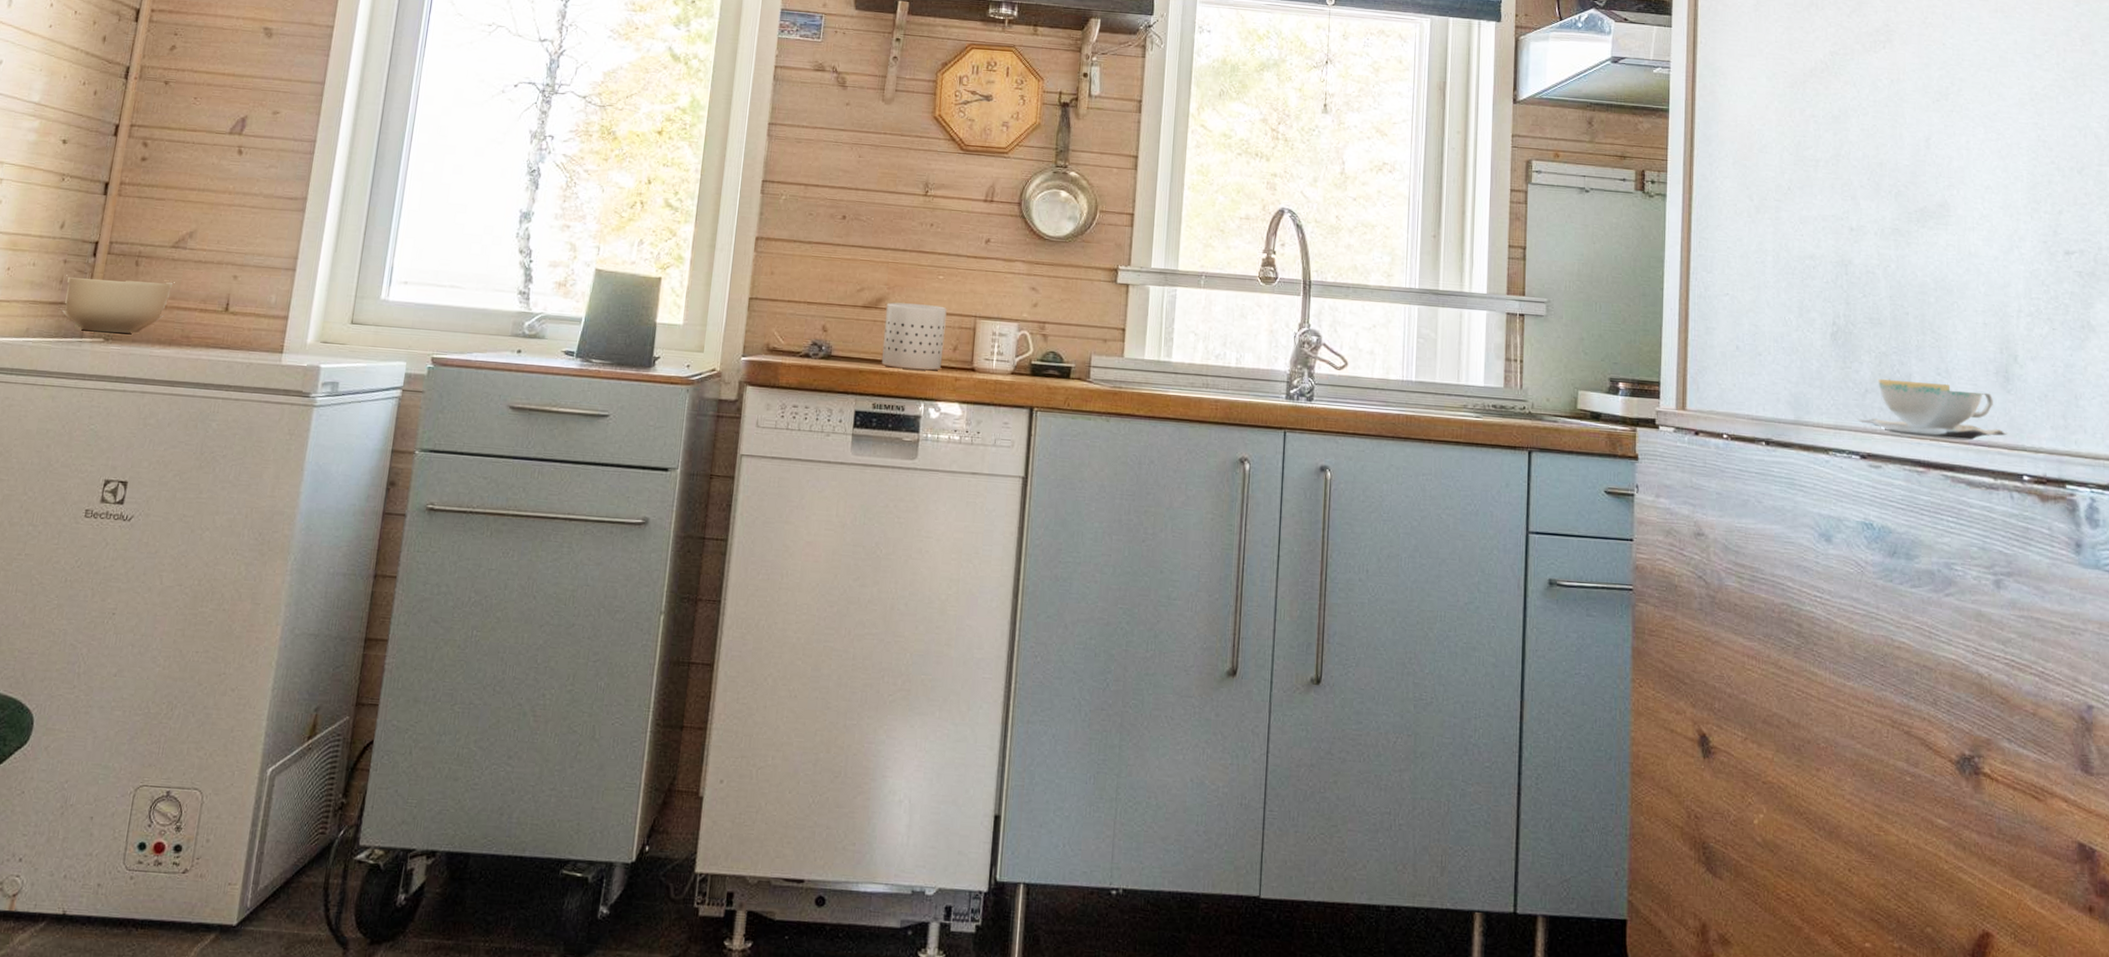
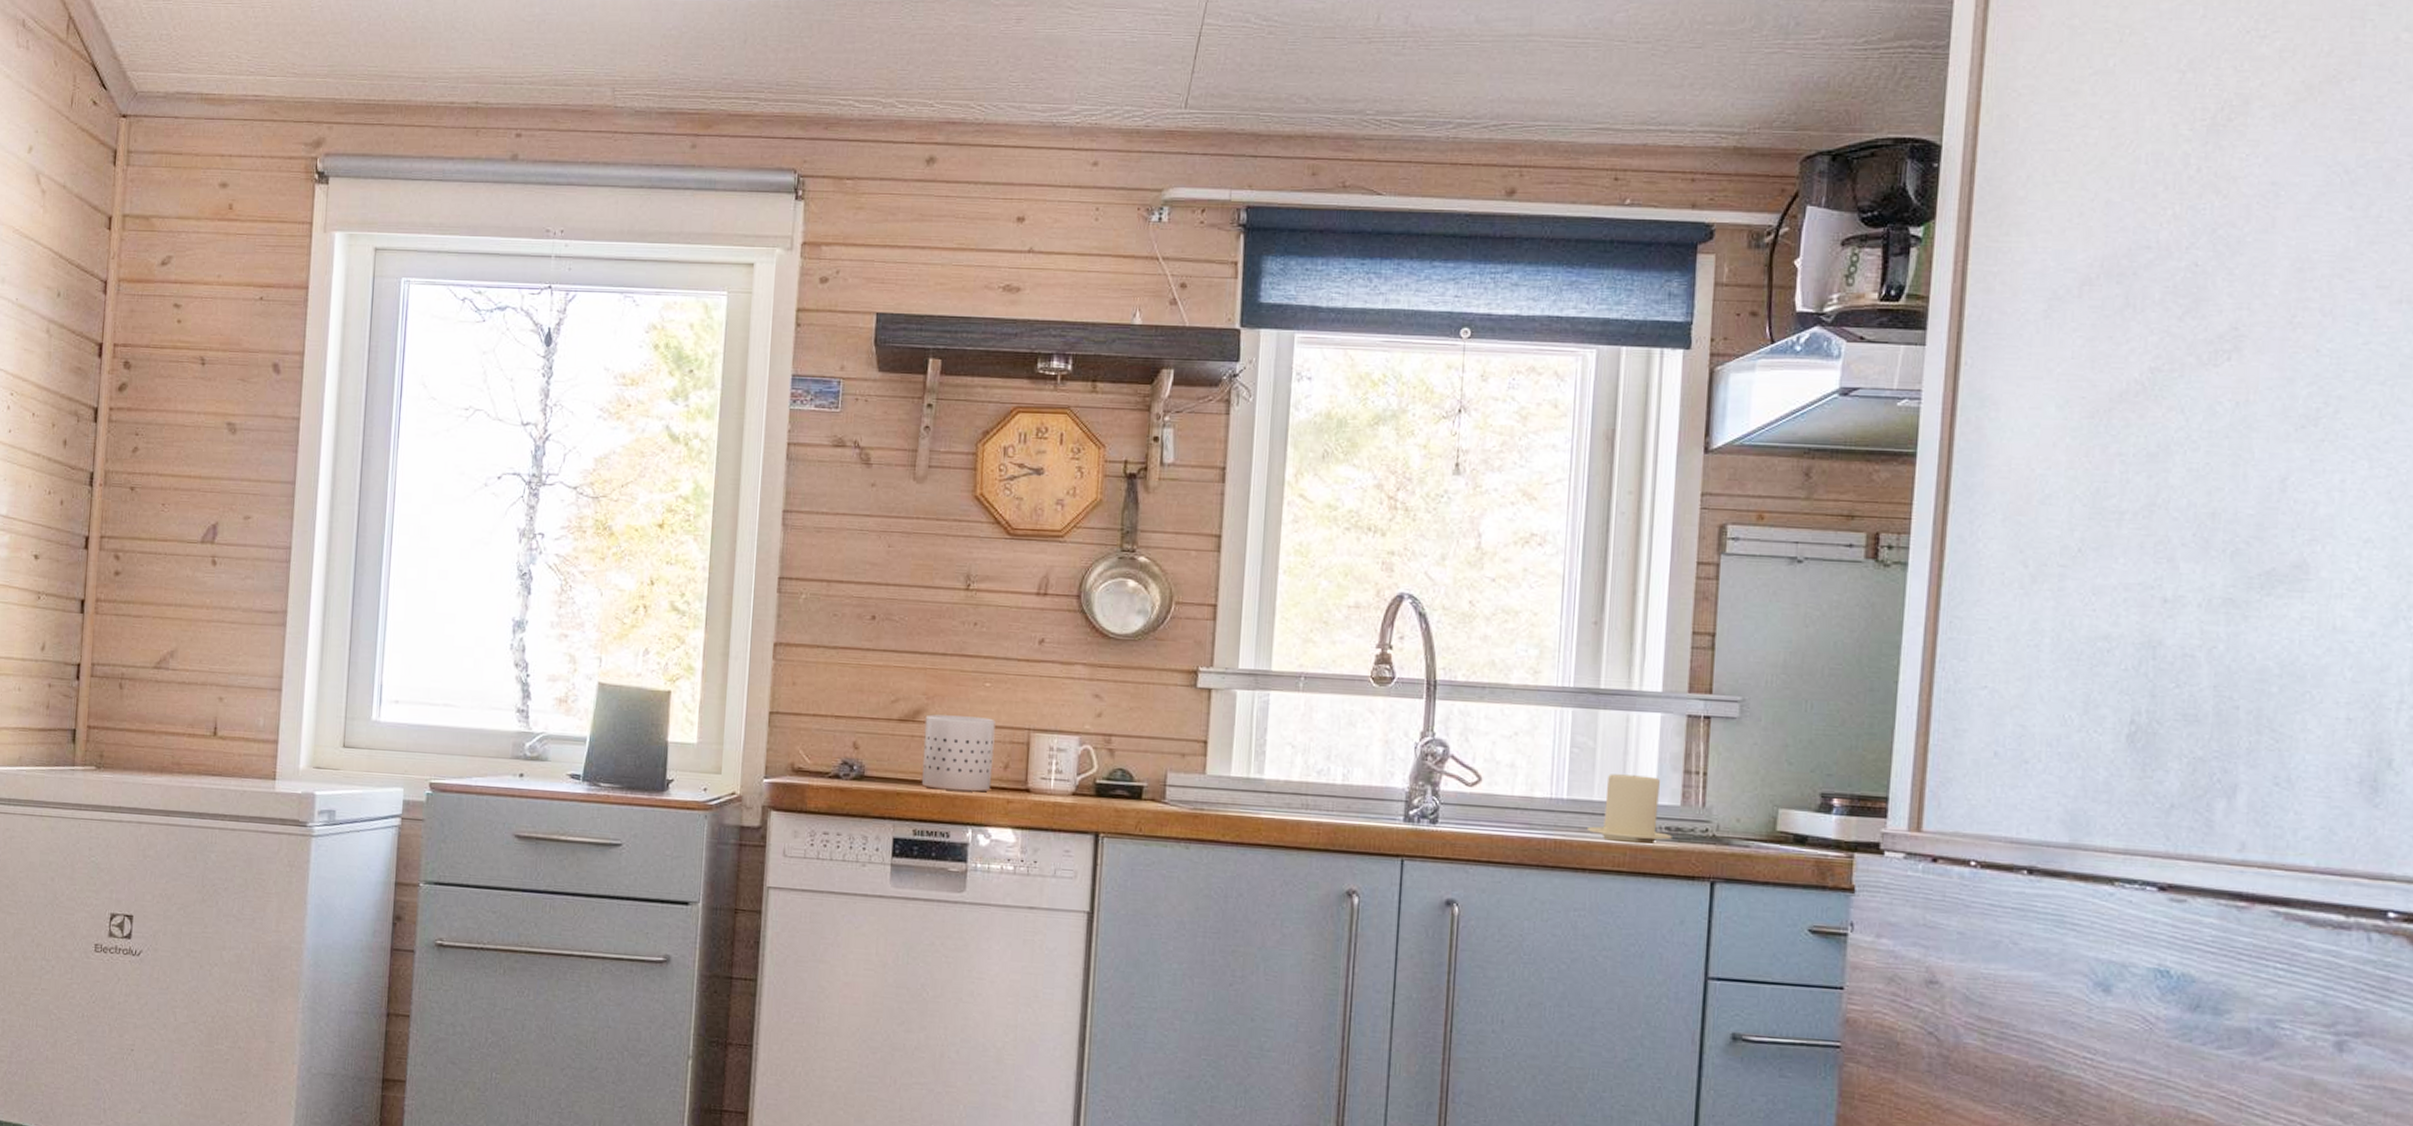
bowl: present [60,275,175,334] -> none [50,700,161,761]
candle: none [1431,360,1498,420] -> present [1586,774,1672,845]
teacup: present [1857,378,2008,441] -> none [2156,790,2371,868]

